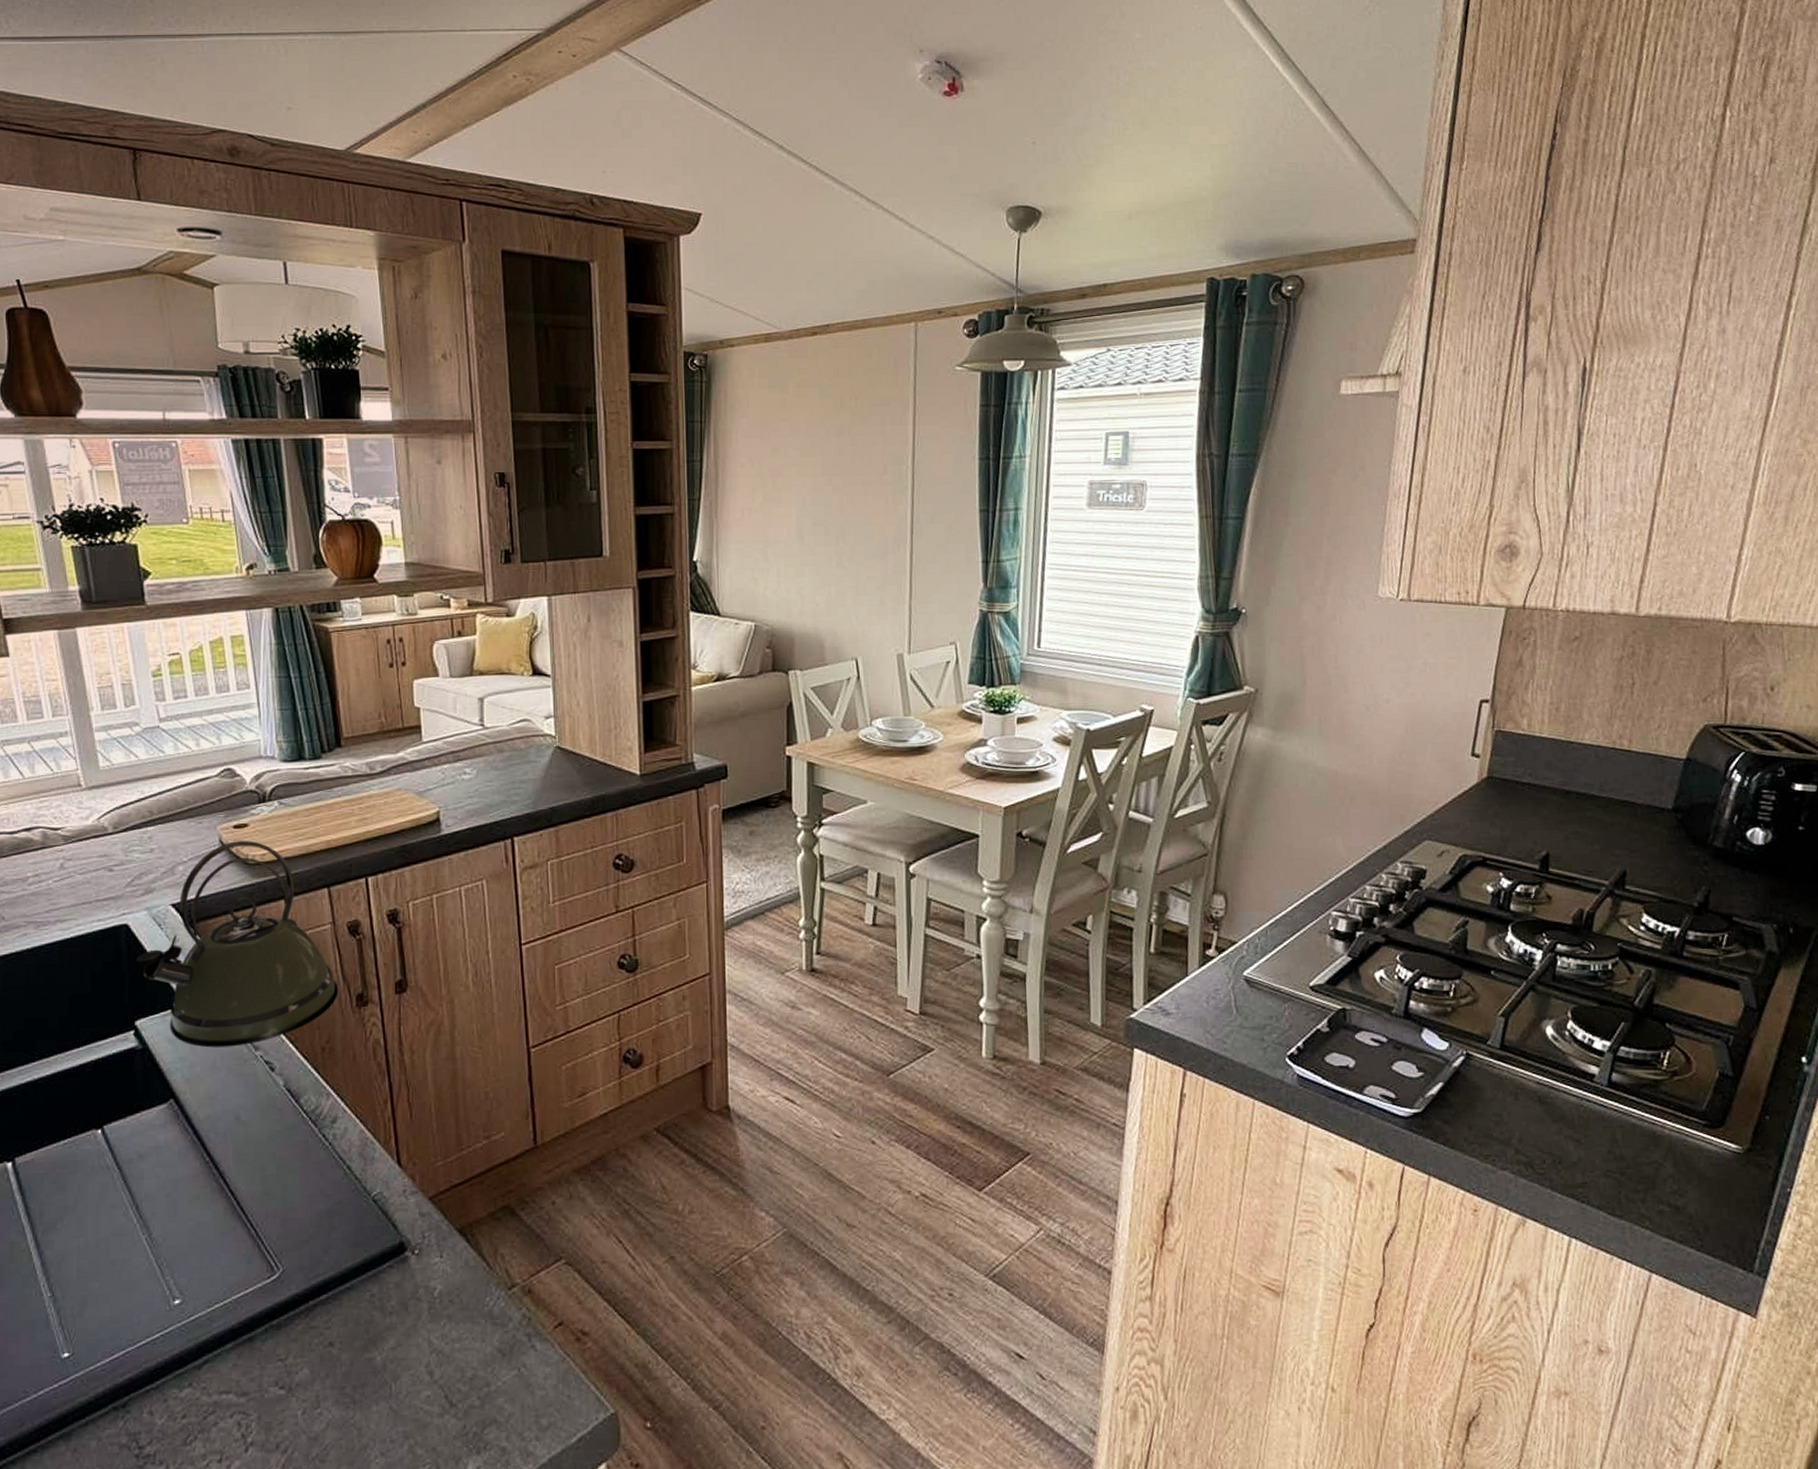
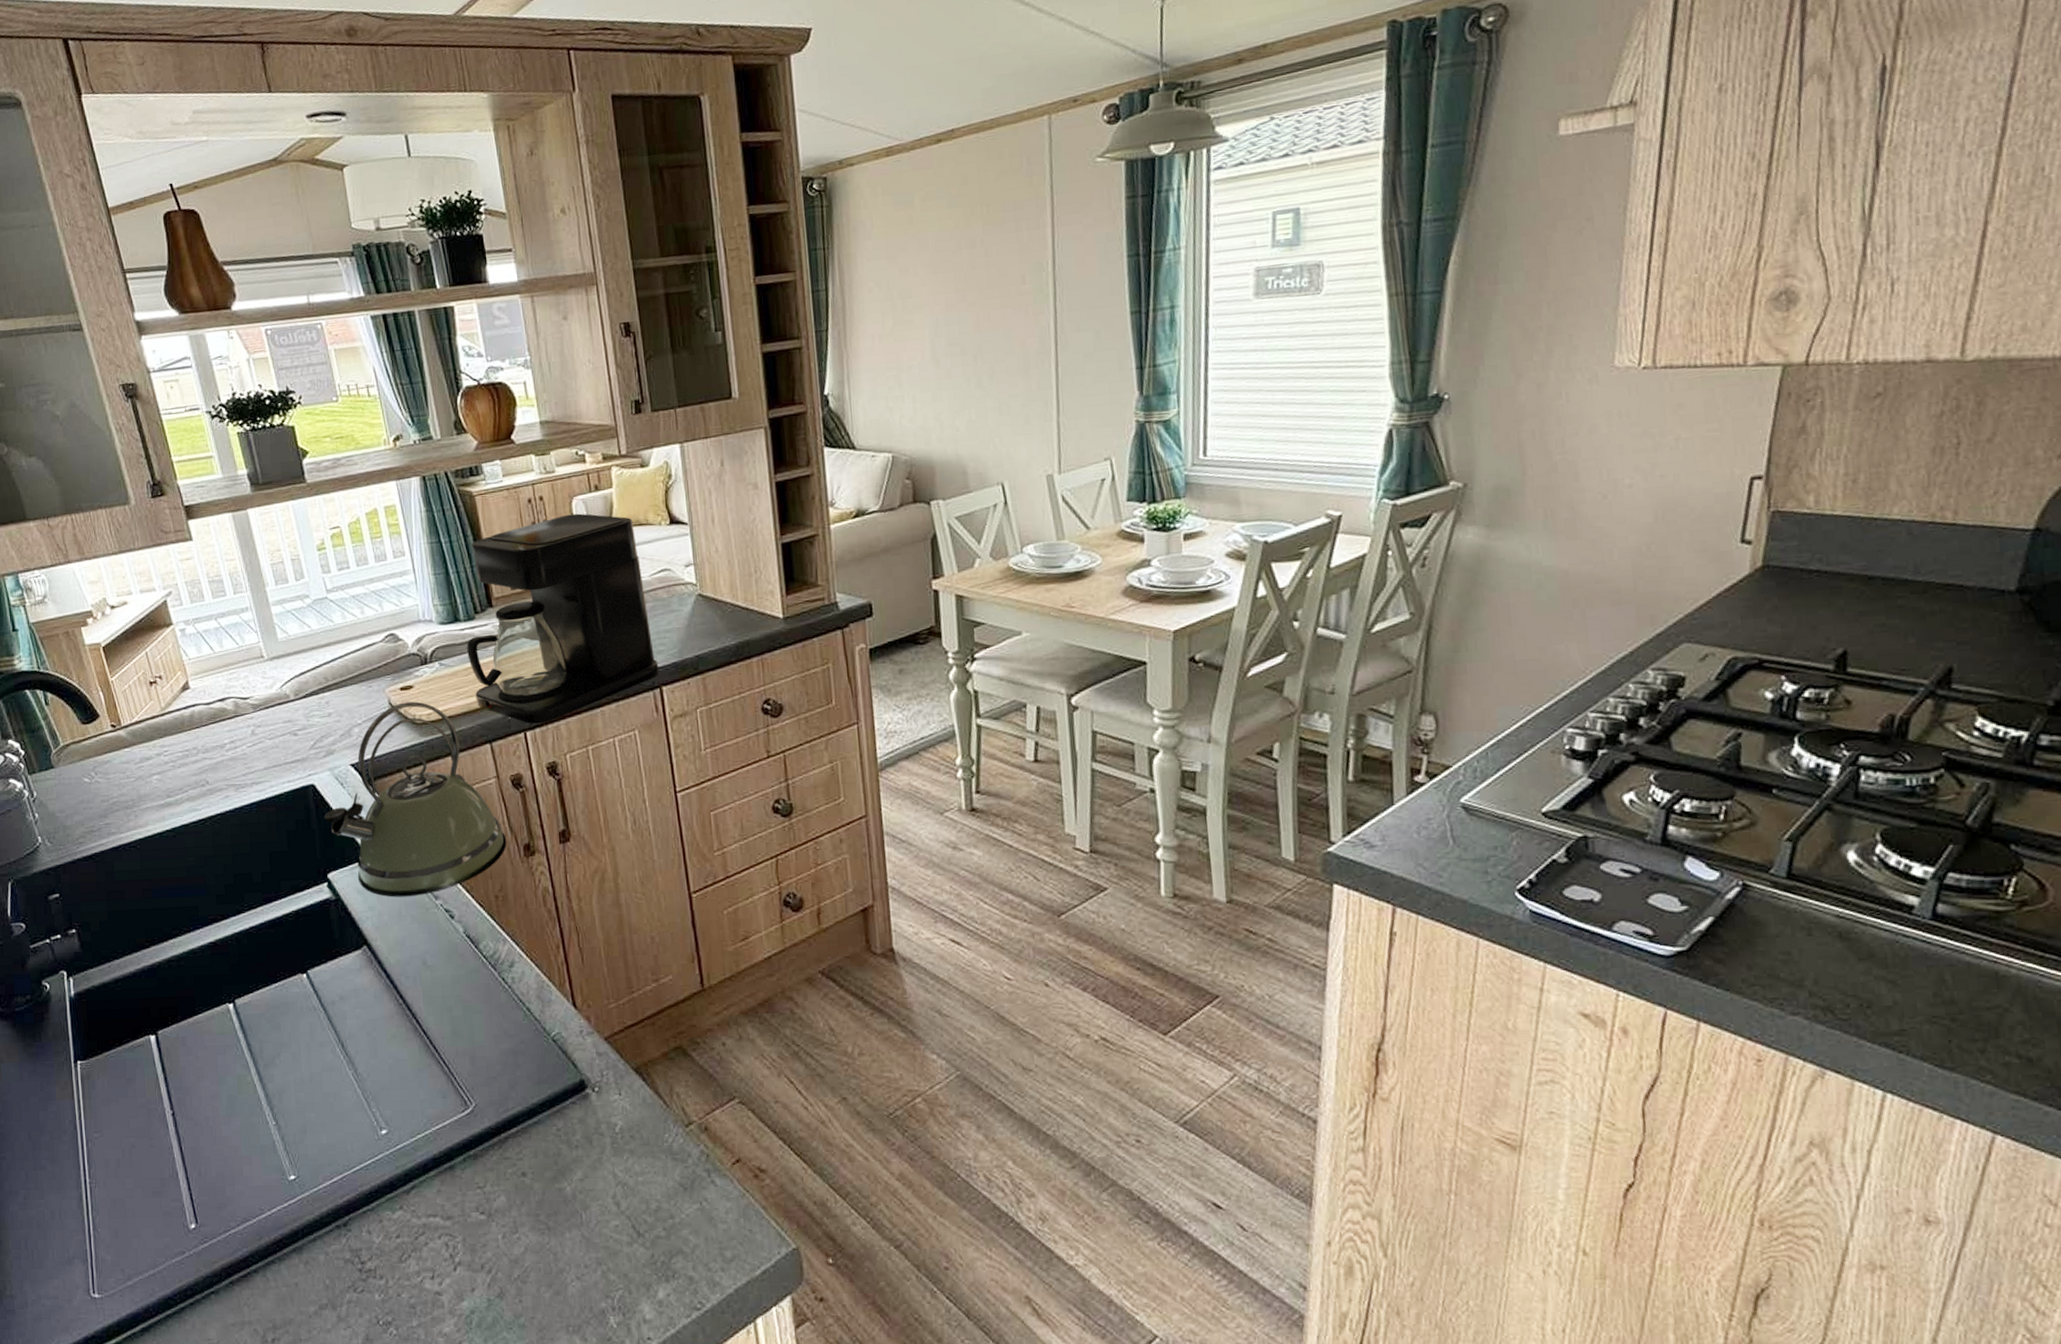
coffee maker: none [310,658,512,870] -> present [467,513,660,725]

